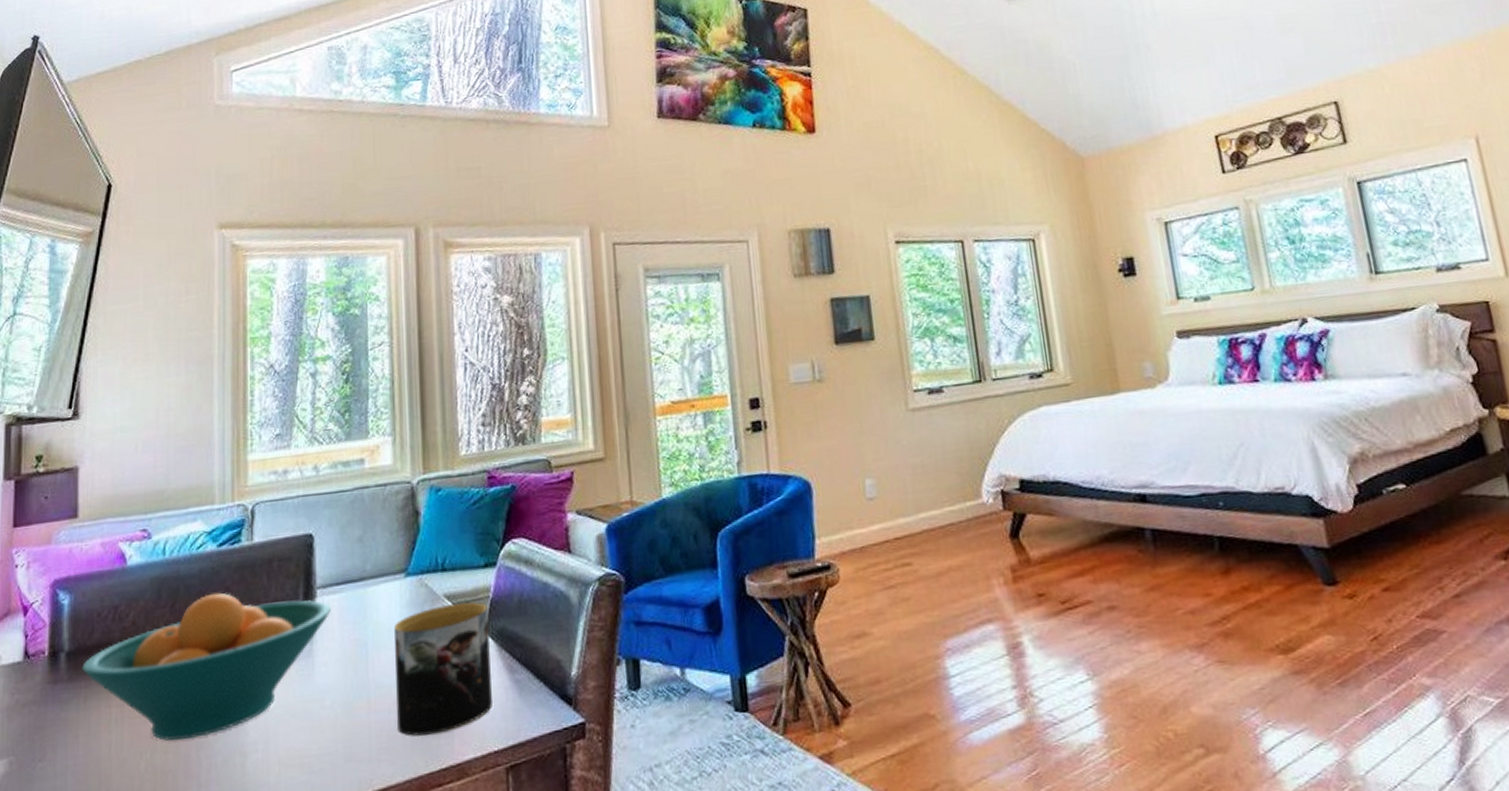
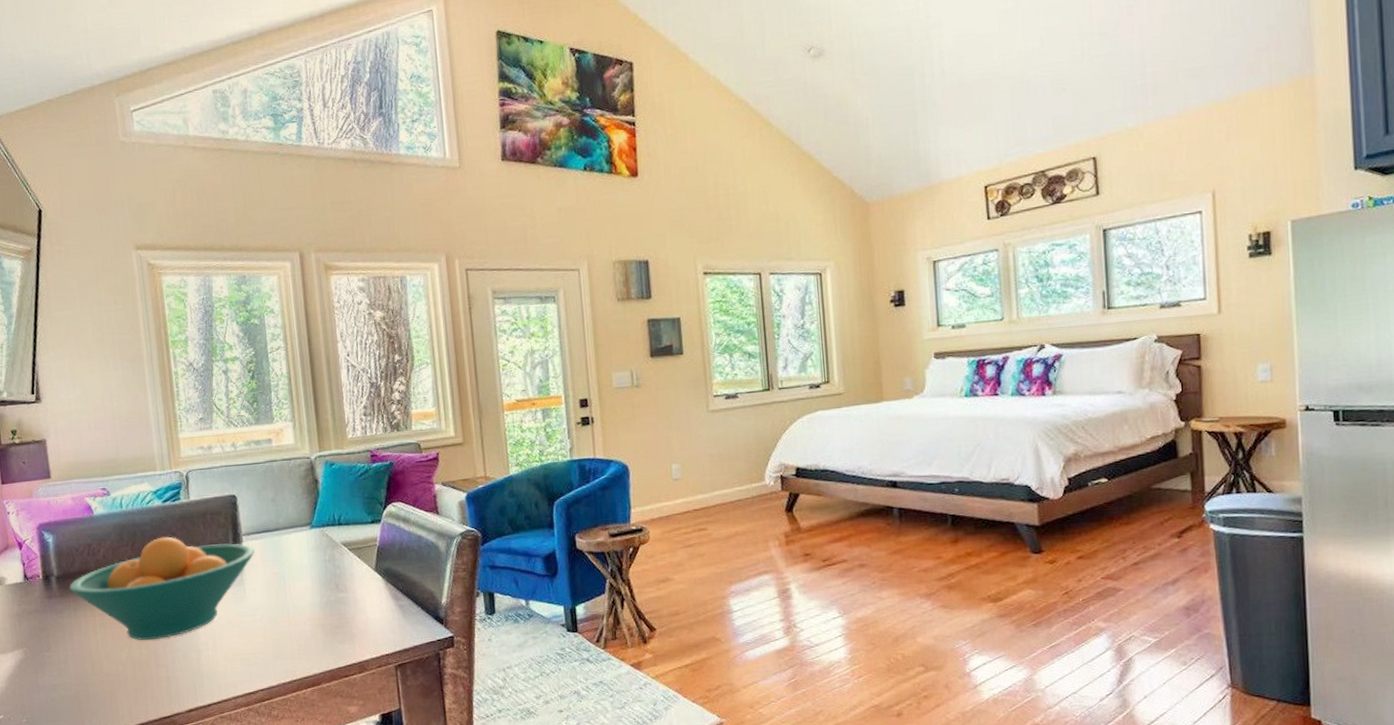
mug: present [394,602,492,736] -> none [304,548,383,642]

